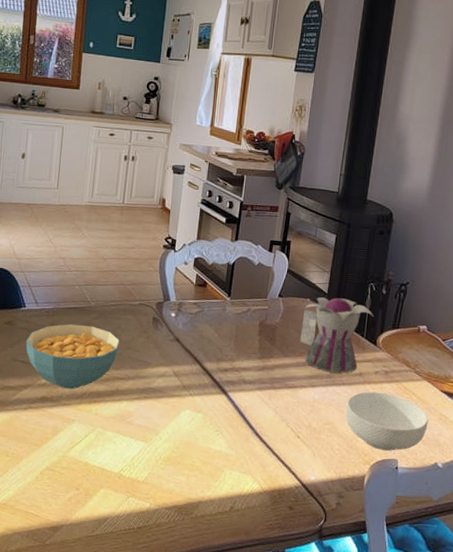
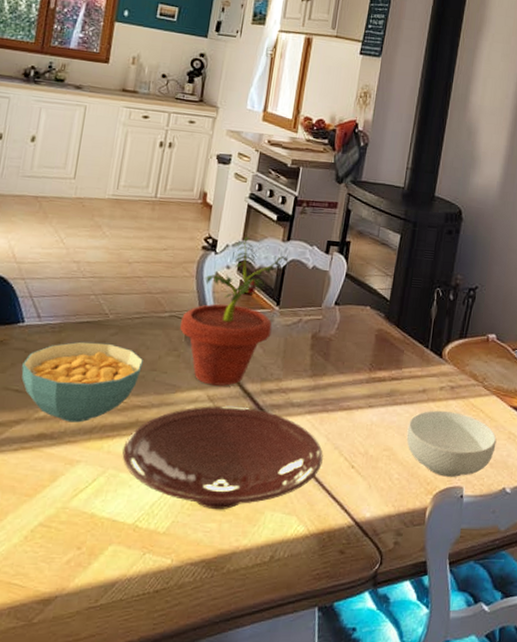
bowl: none [107,380,272,466] -> present [122,406,323,509]
potted plant: none [148,237,238,364] -> present [180,237,290,386]
teapot: present [300,297,373,374] -> none [357,304,439,391]

